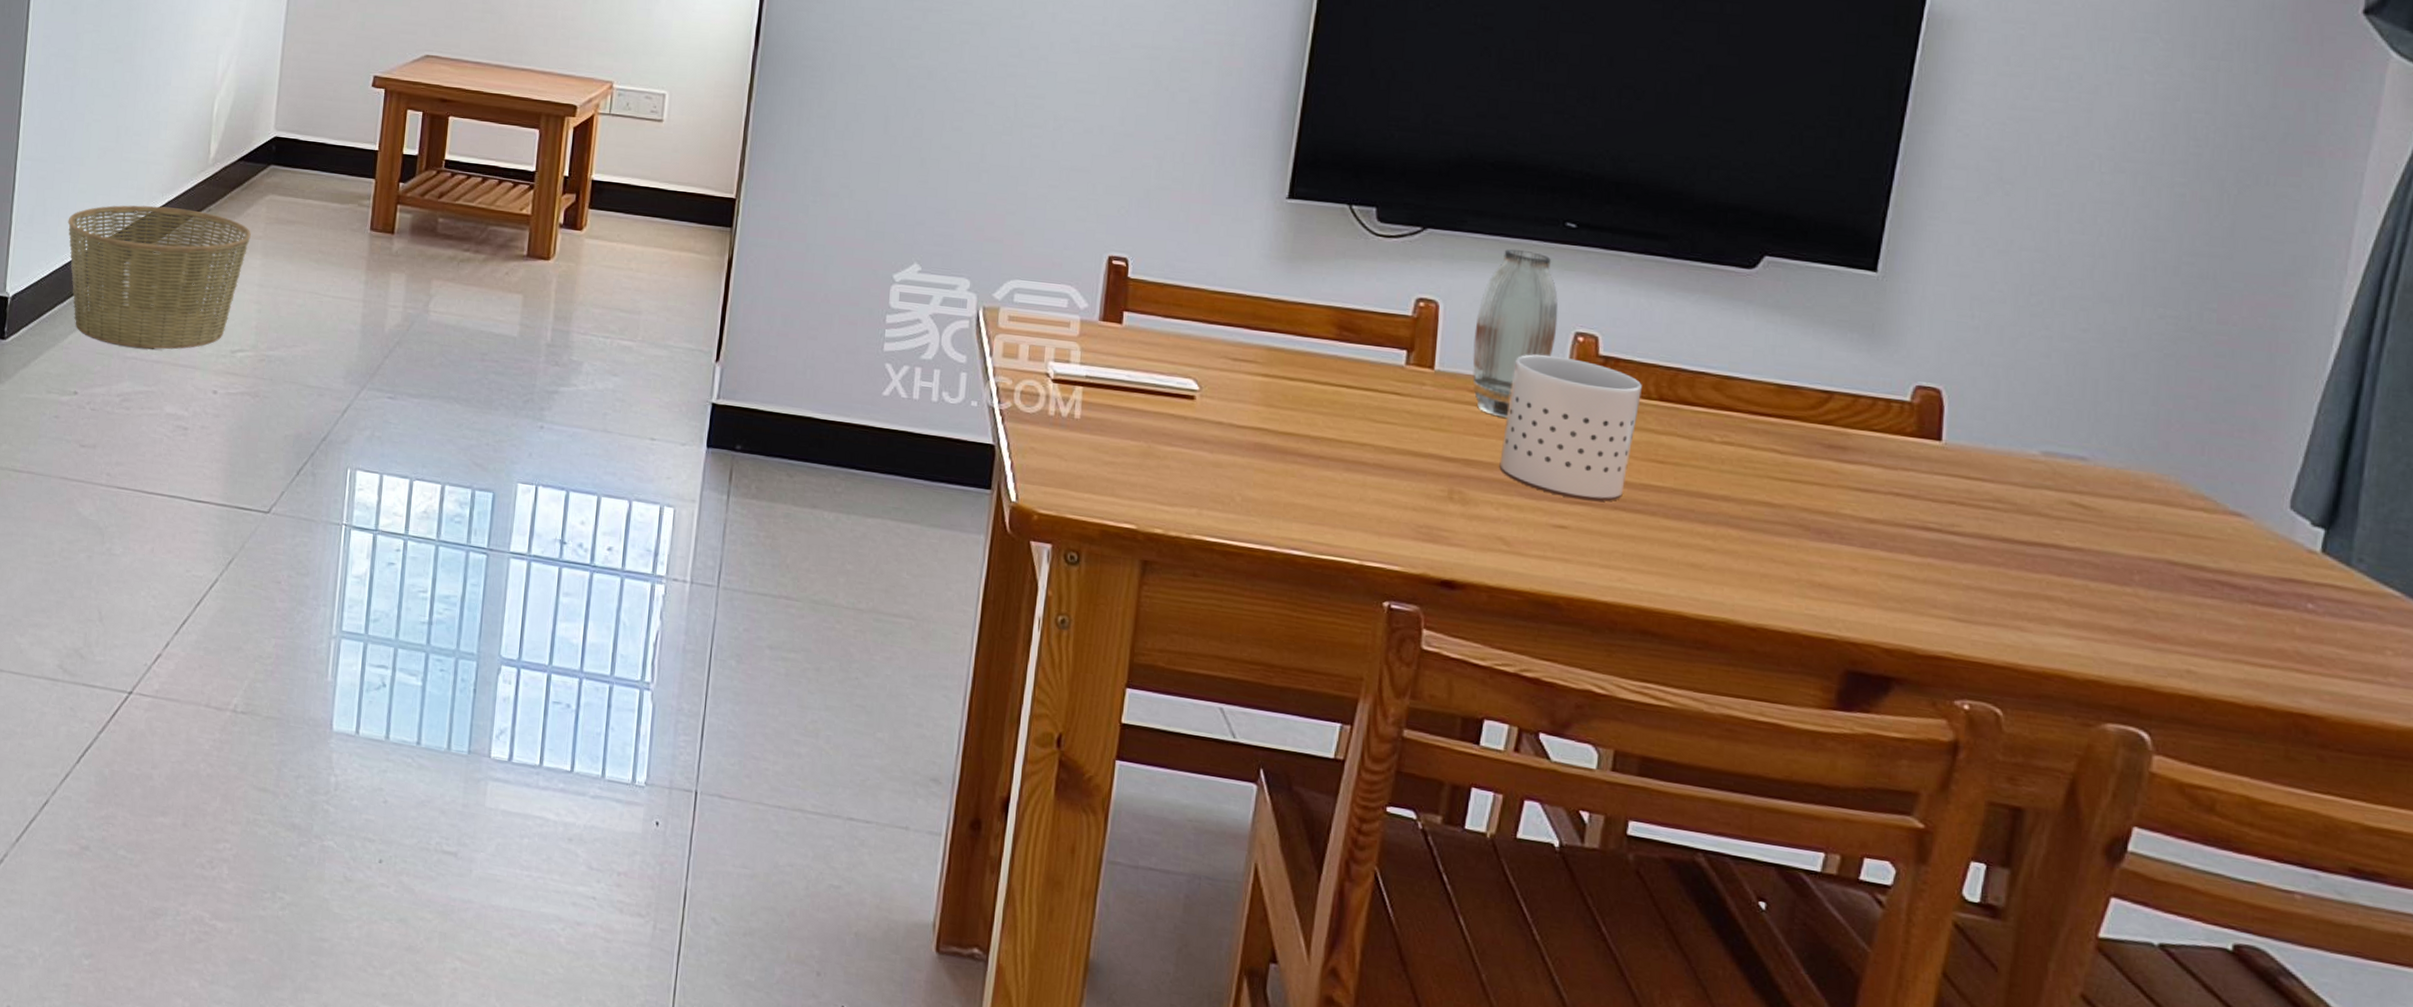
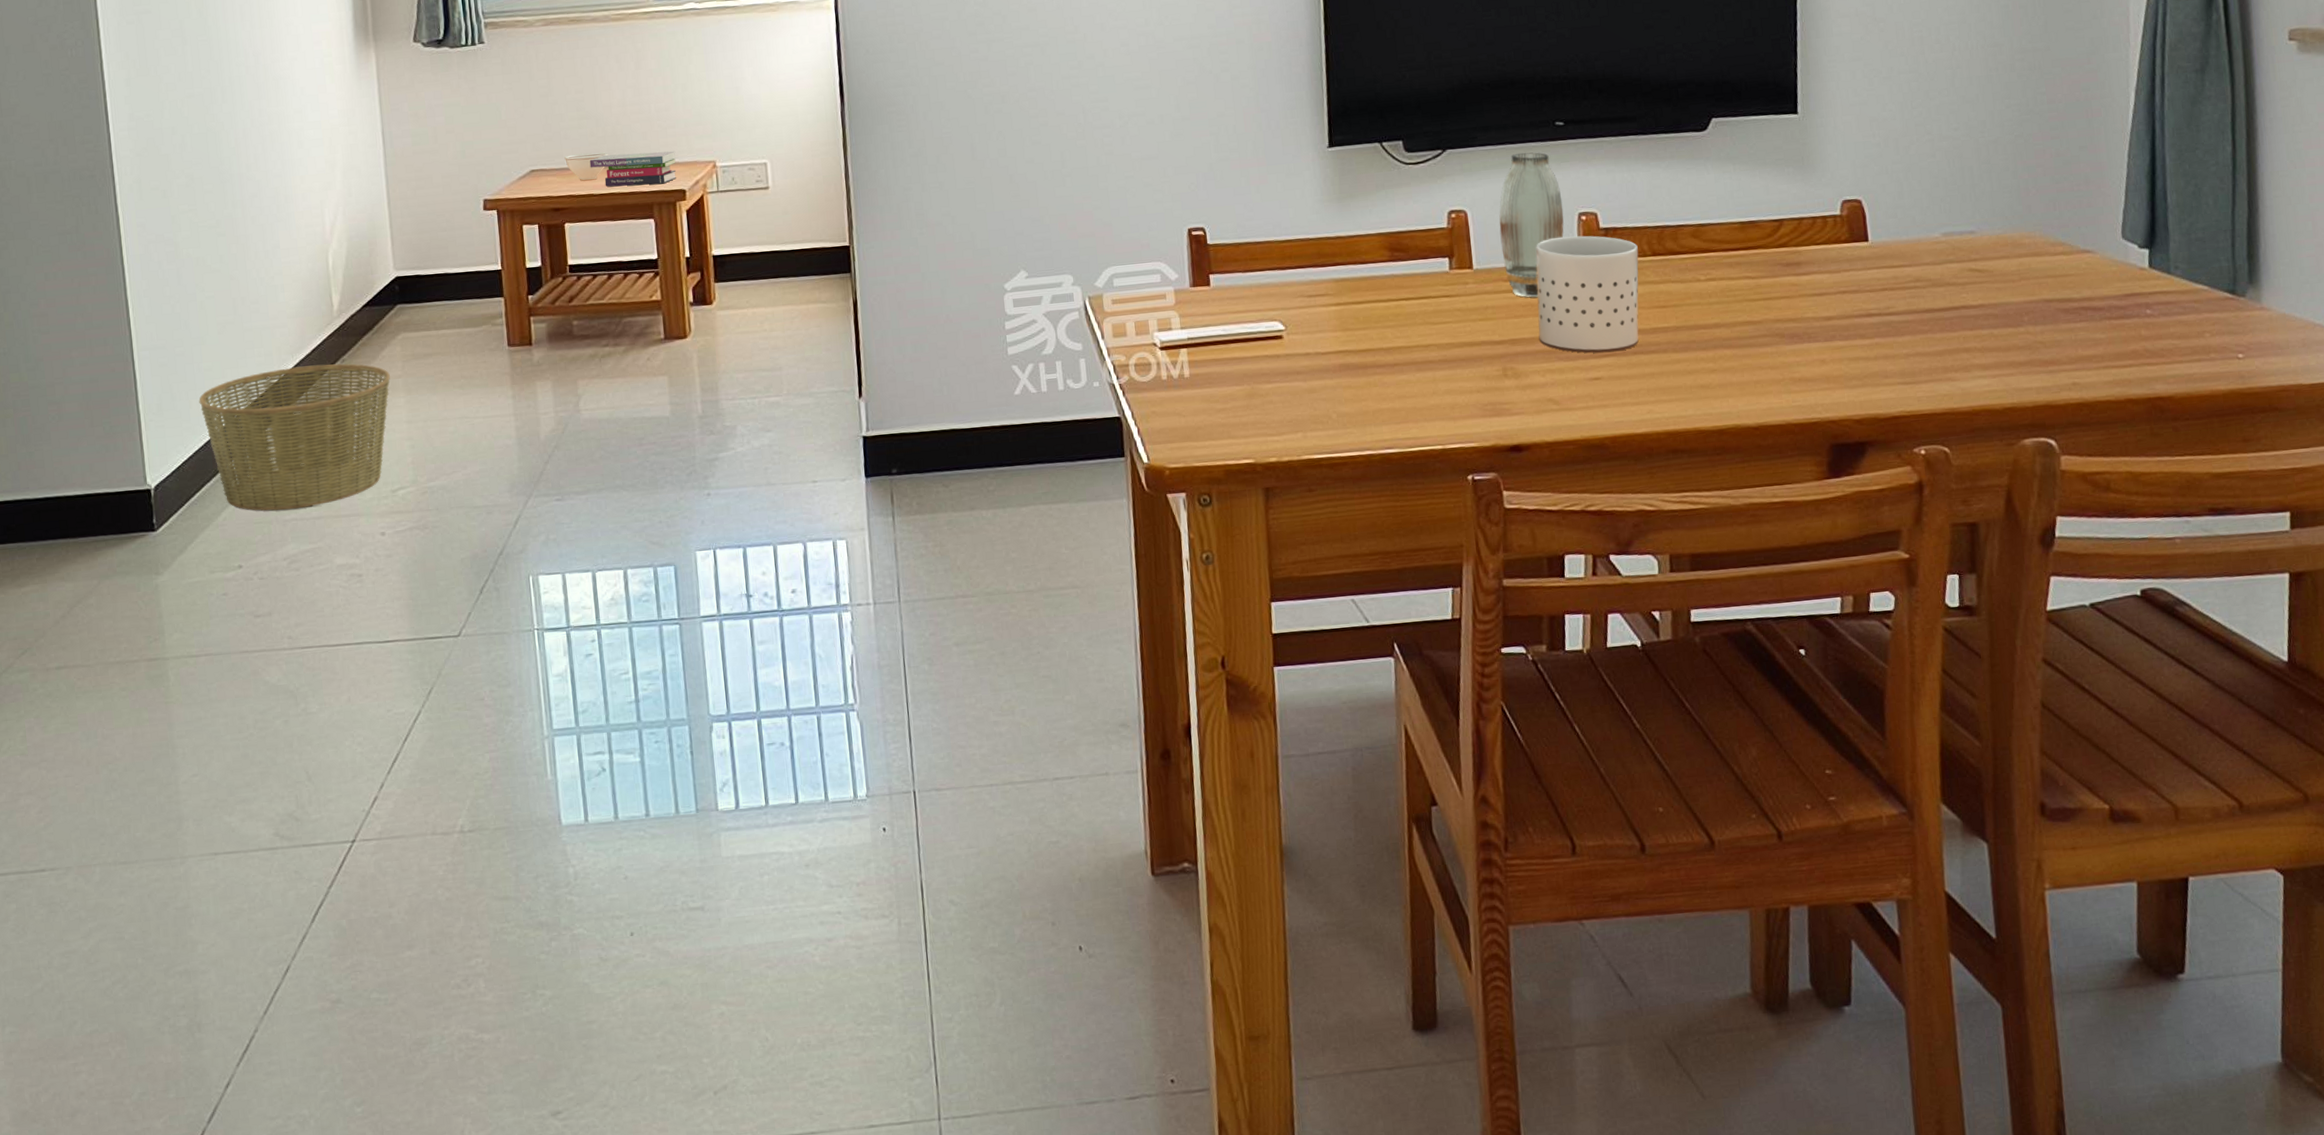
bowl: none [461,47,506,78] -> present [564,152,609,181]
books: none [485,53,574,96] -> present [589,151,676,187]

